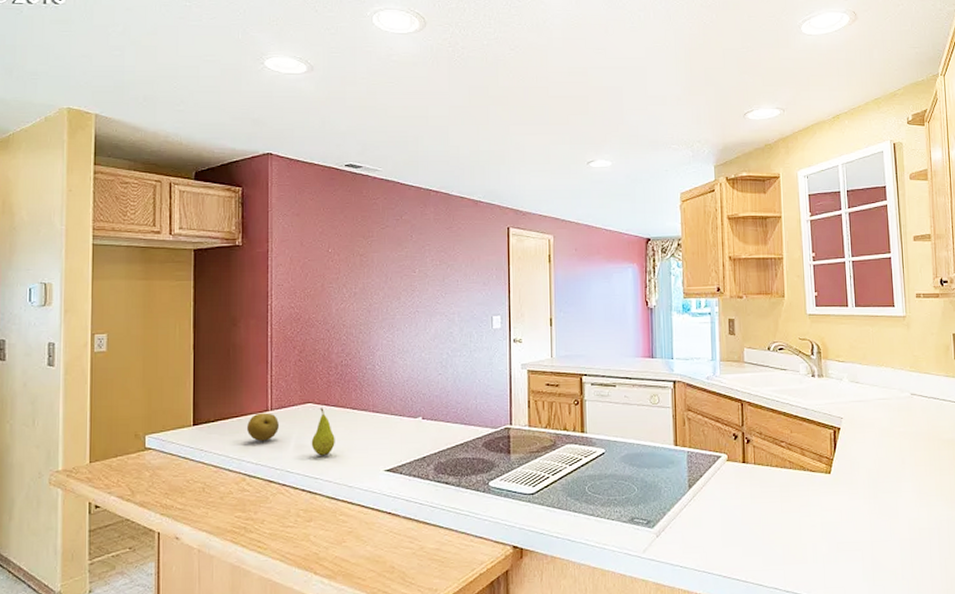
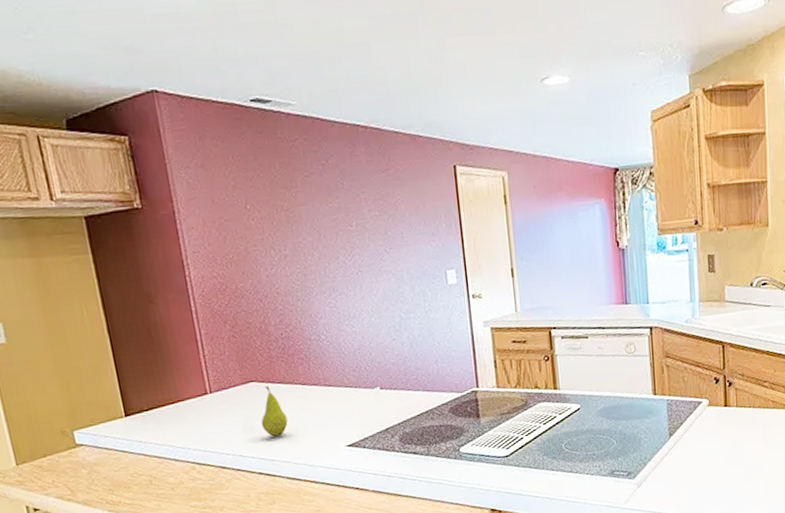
fruit: present [246,413,279,442] -> none [186,396,223,428]

